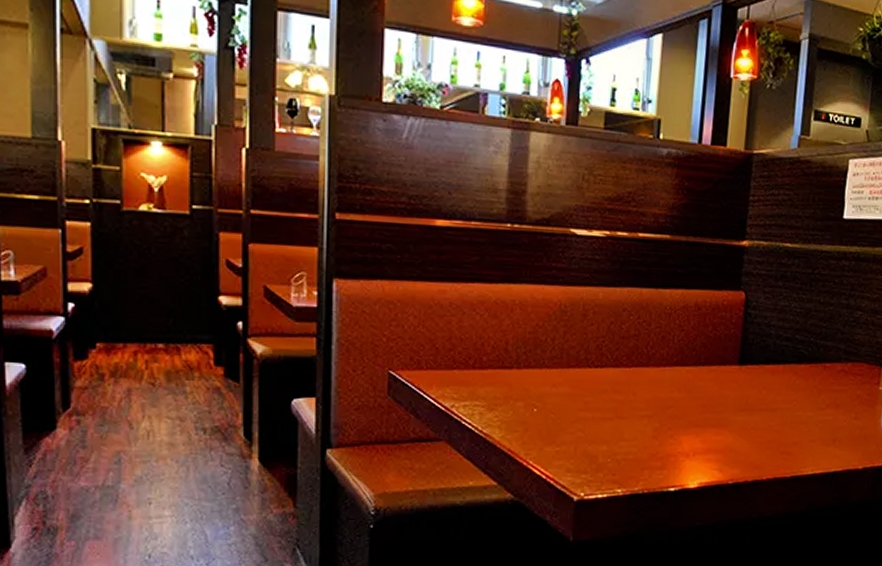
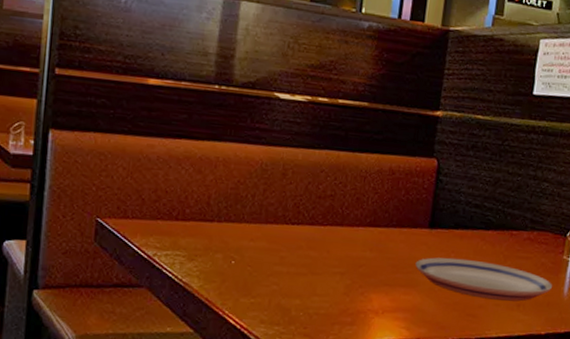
plate: none [725,394,869,437] -> present [415,257,553,302]

